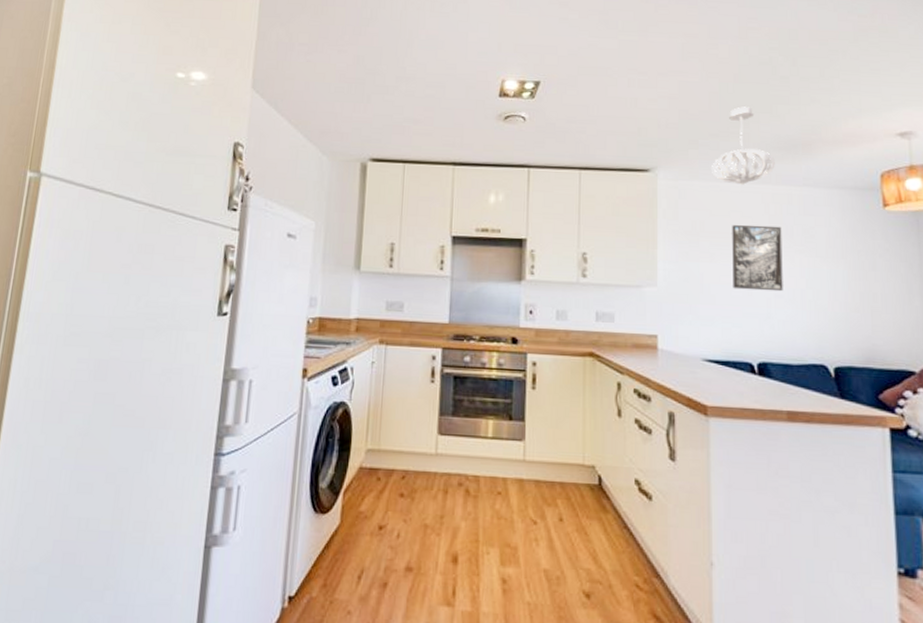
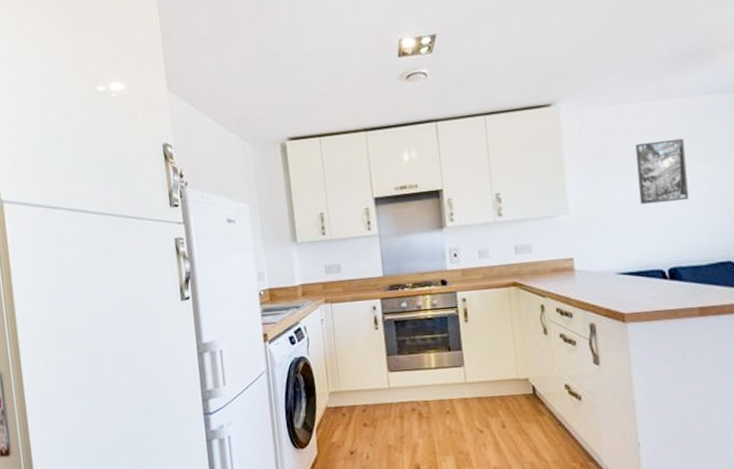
pendant light: present [712,106,775,186] -> none [611,23,674,105]

